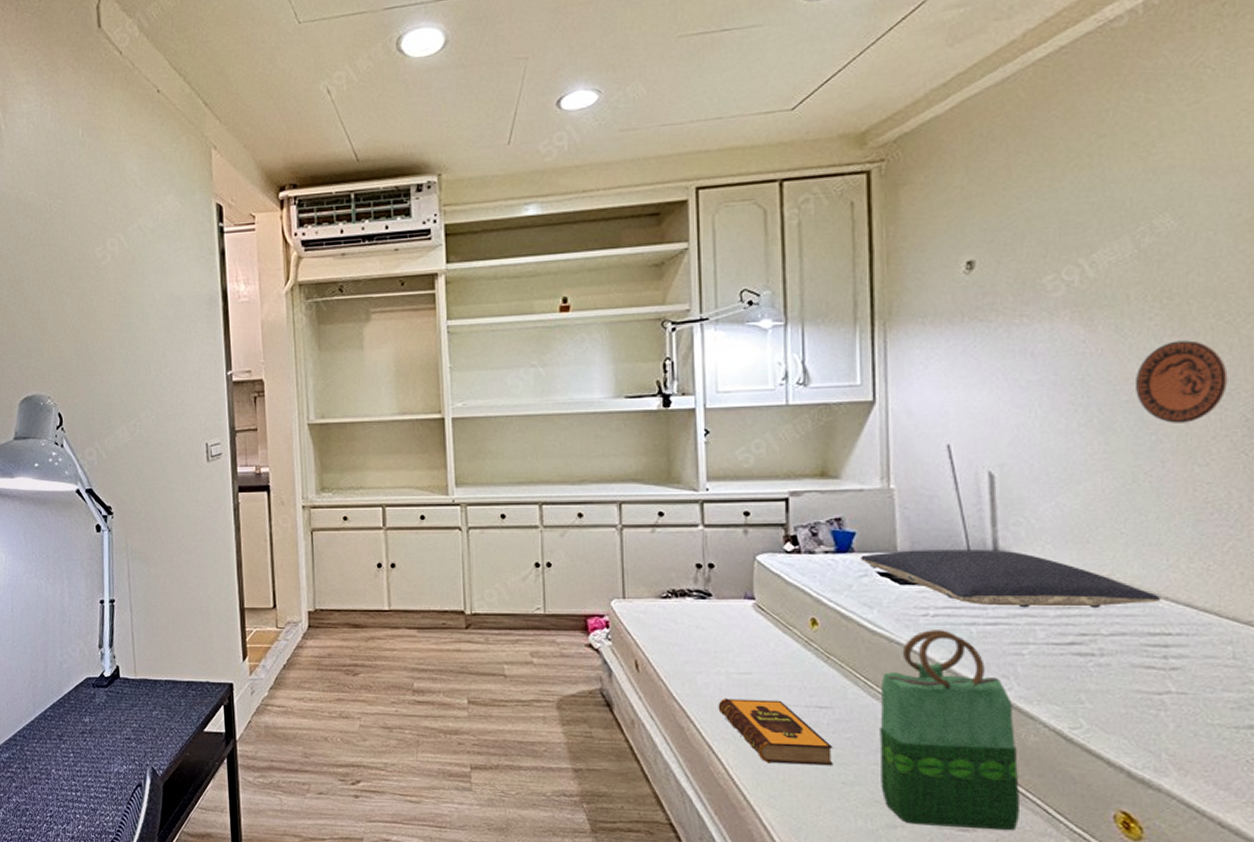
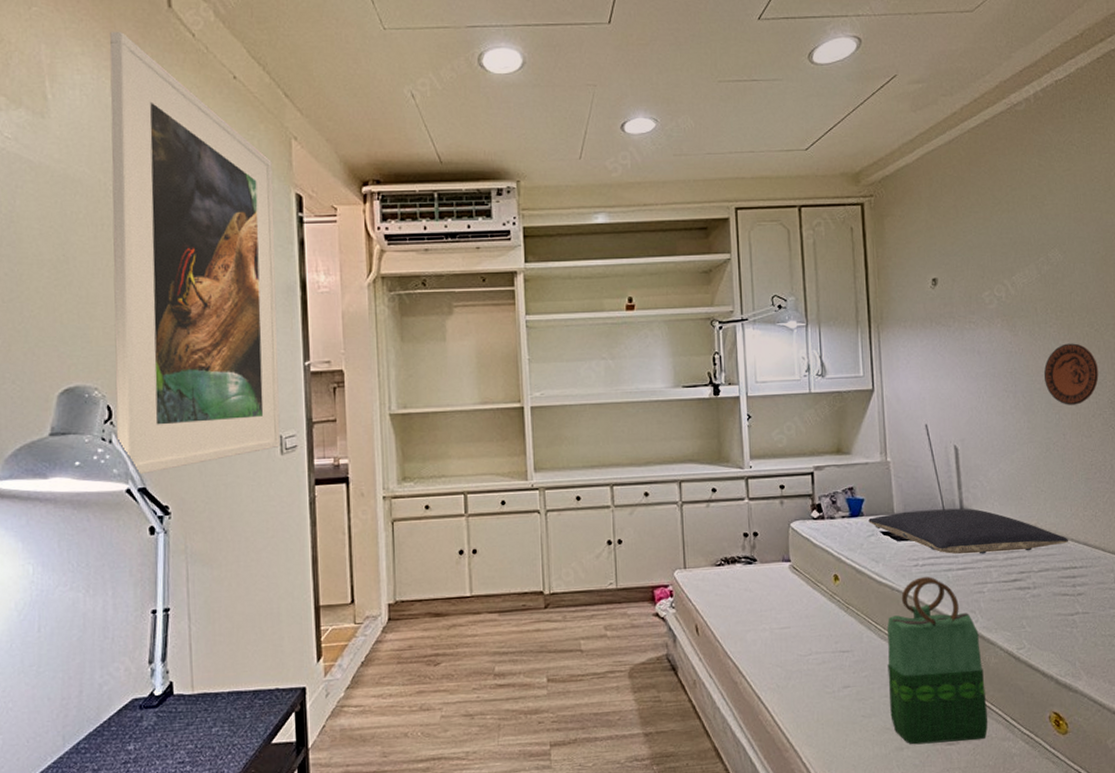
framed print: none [50,57,207,477] -> present [110,31,281,475]
hardback book: present [718,698,833,766] -> none [764,648,855,707]

